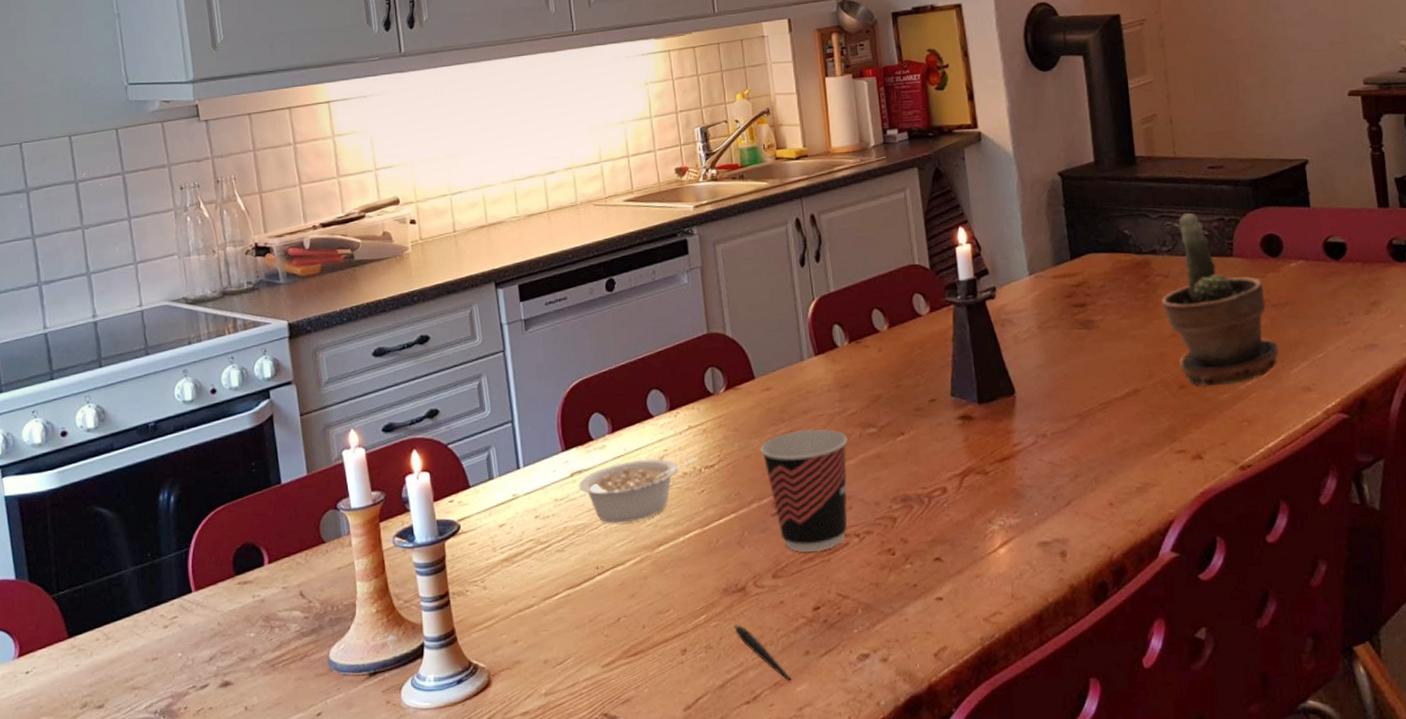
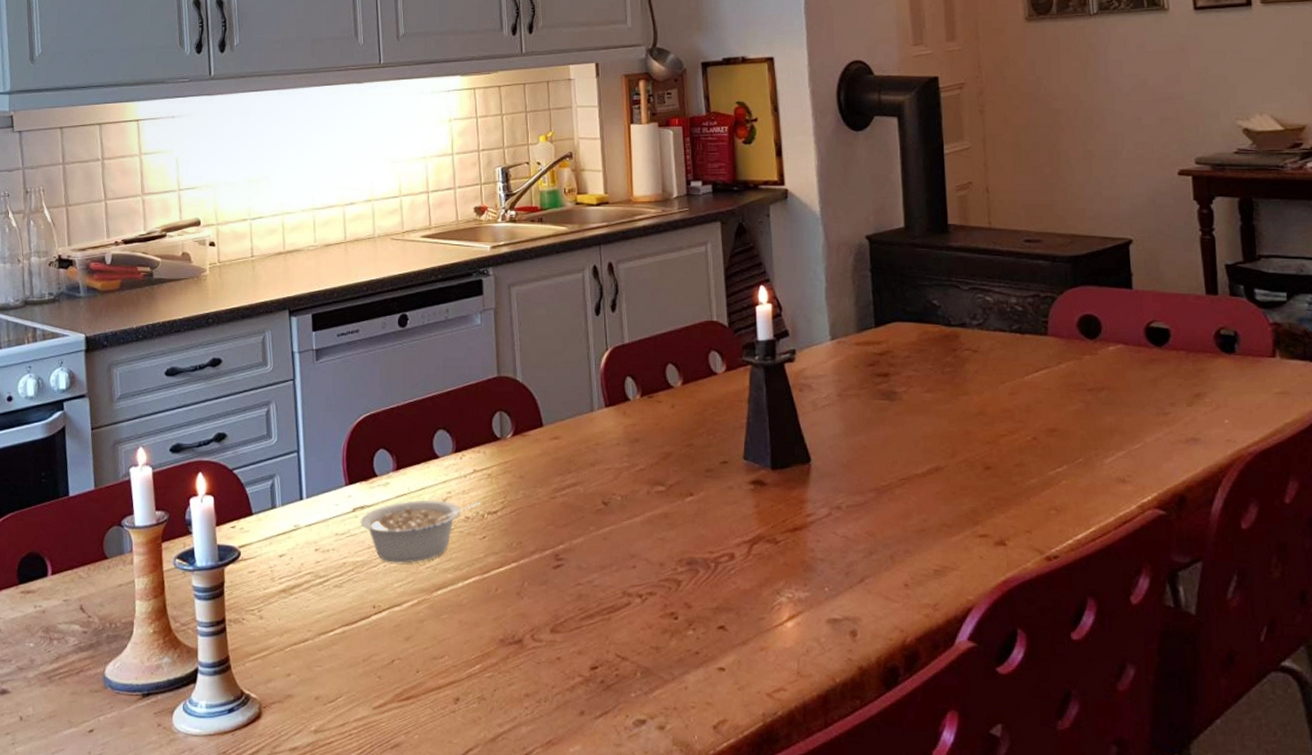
pen: present [734,624,792,682] -> none [509,677,565,742]
cup: present [760,429,848,552] -> none [545,483,635,609]
potted plant: present [1162,212,1280,386] -> none [970,286,1094,471]

